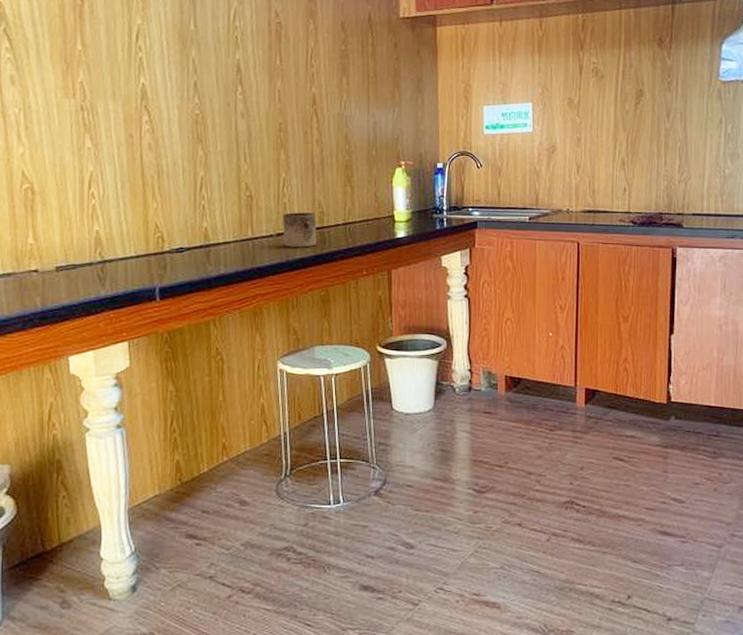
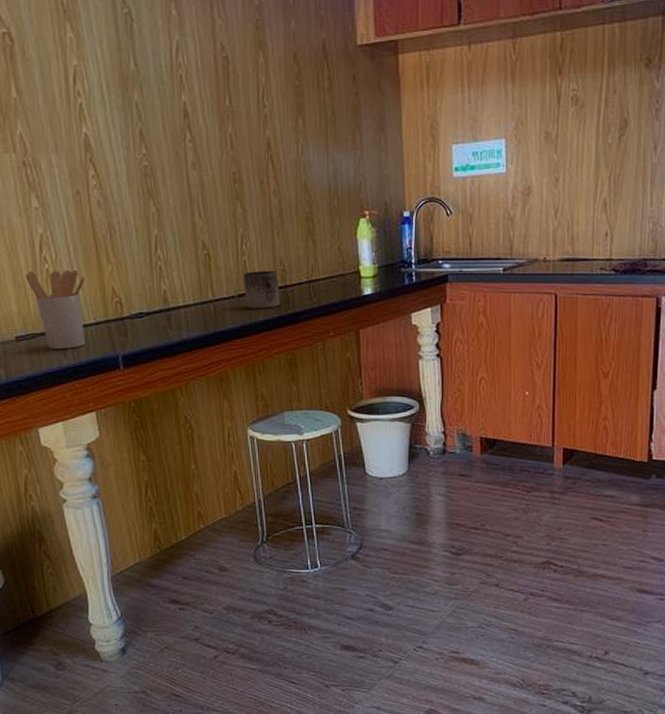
utensil holder: none [72,205,130,280] -> present [25,270,85,349]

